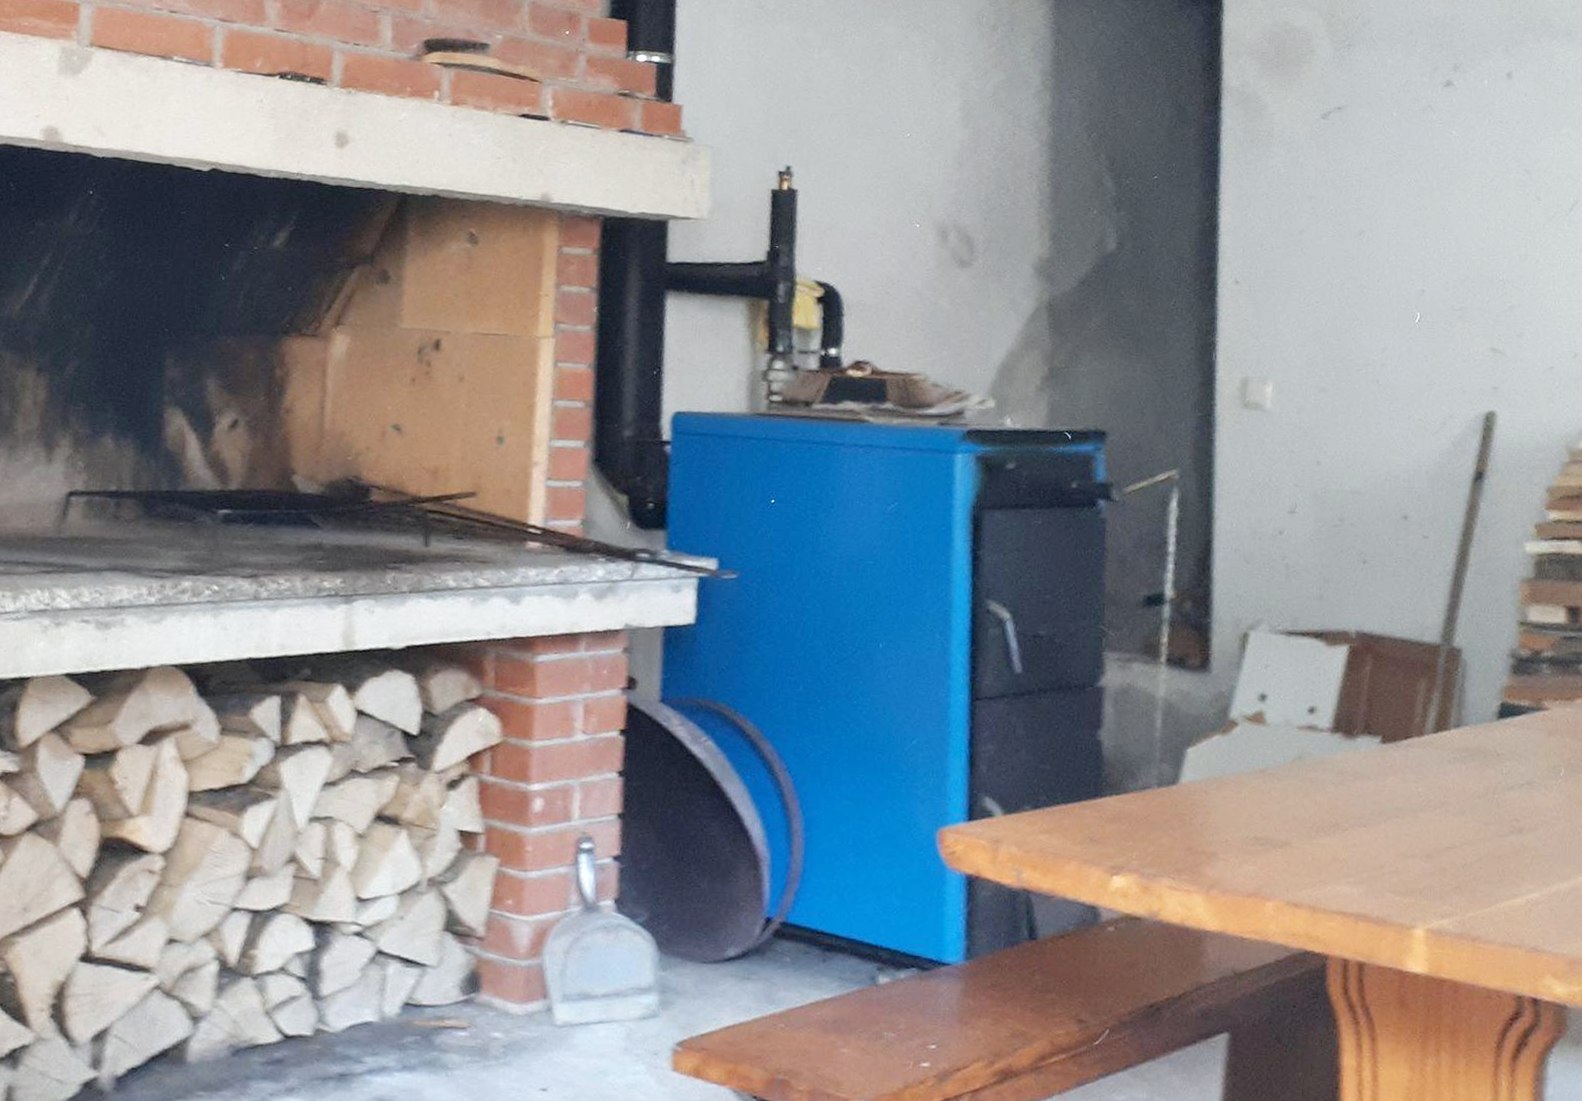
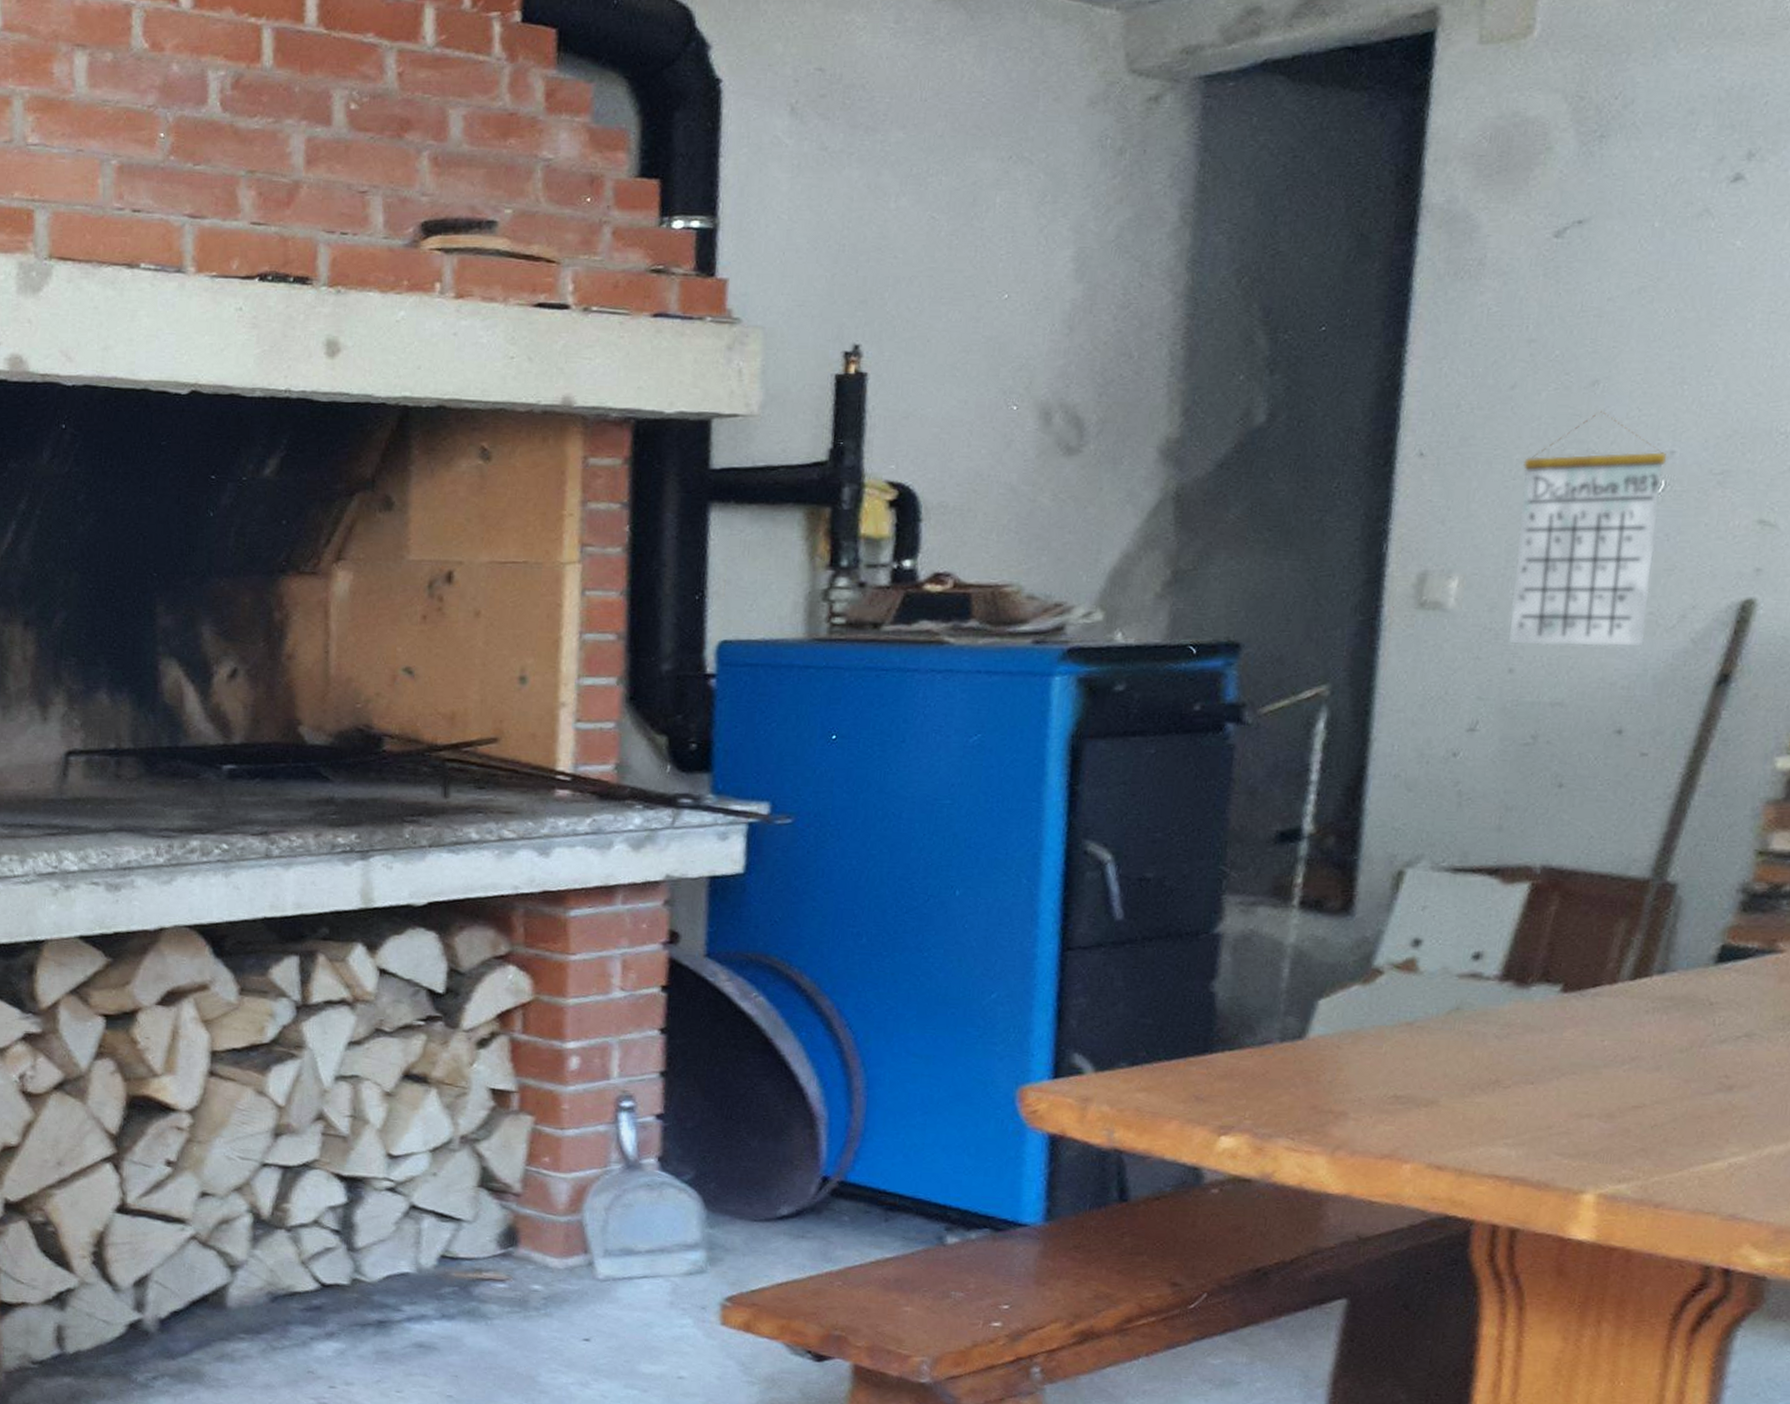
calendar: none [1313,254,1420,446] -> present [1507,410,1667,646]

